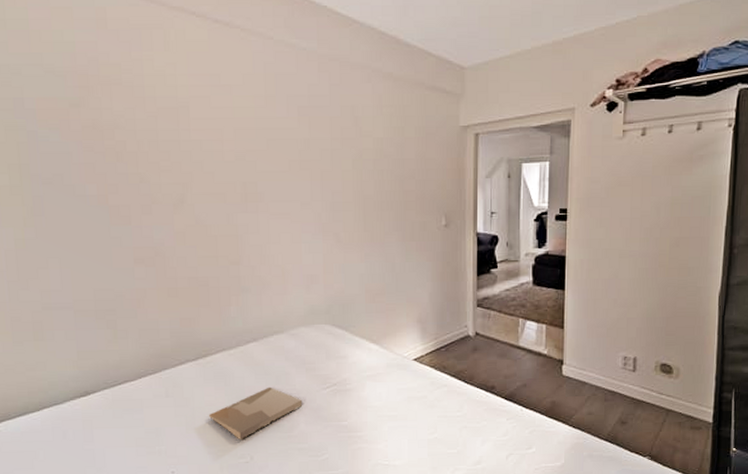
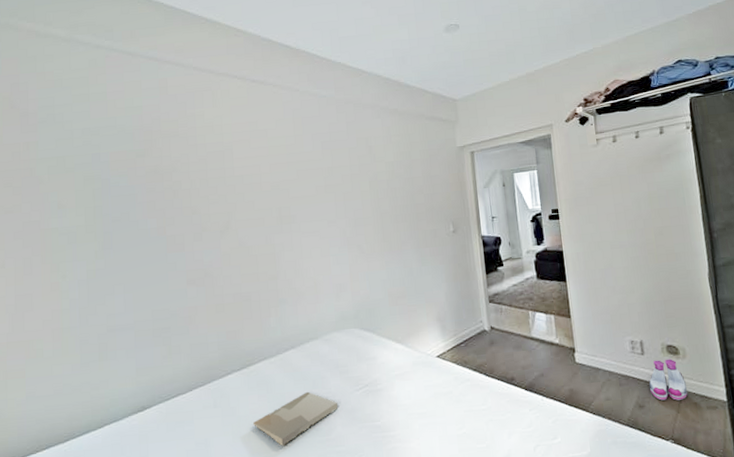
boots: none [635,377,674,419] -> present [648,359,688,401]

